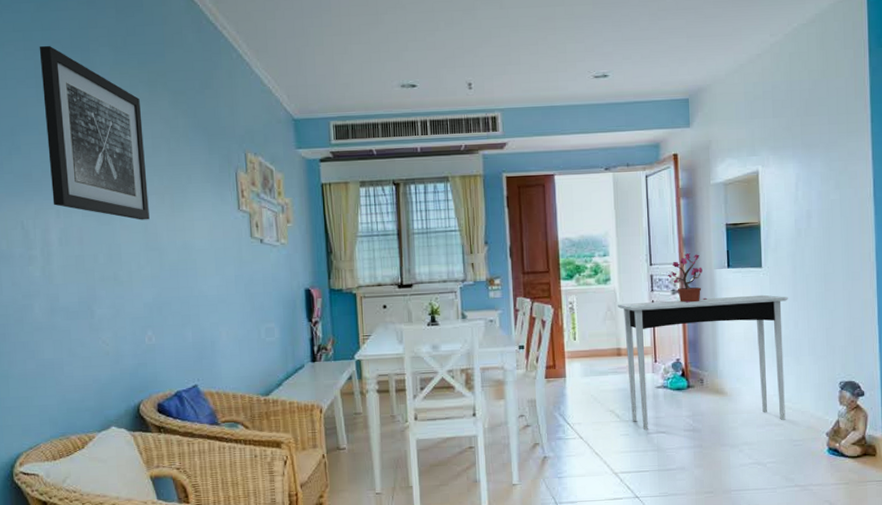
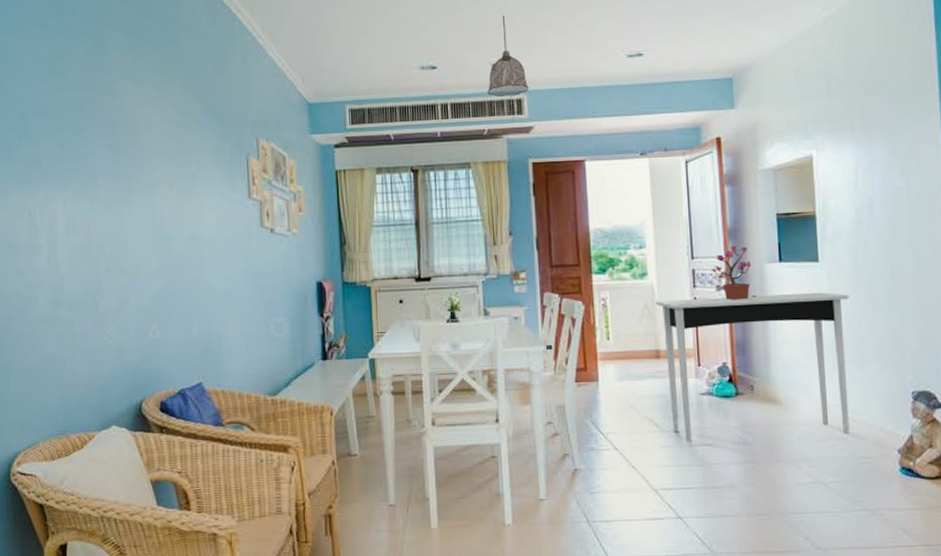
wall art: present [39,45,150,220] -> none [53,31,158,209]
pendant lamp: none [464,36,503,114] -> present [488,15,529,97]

